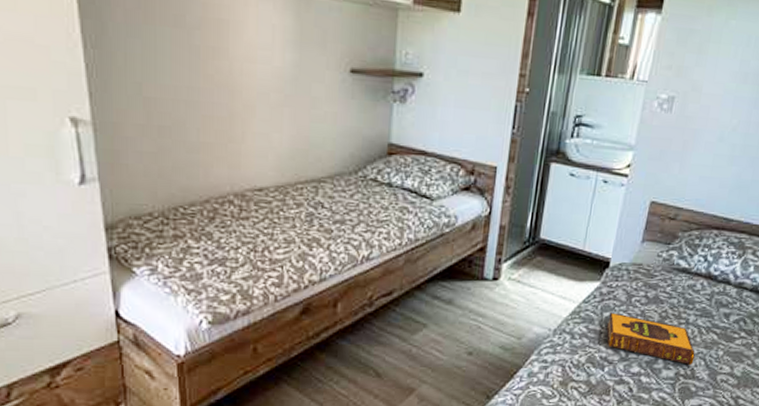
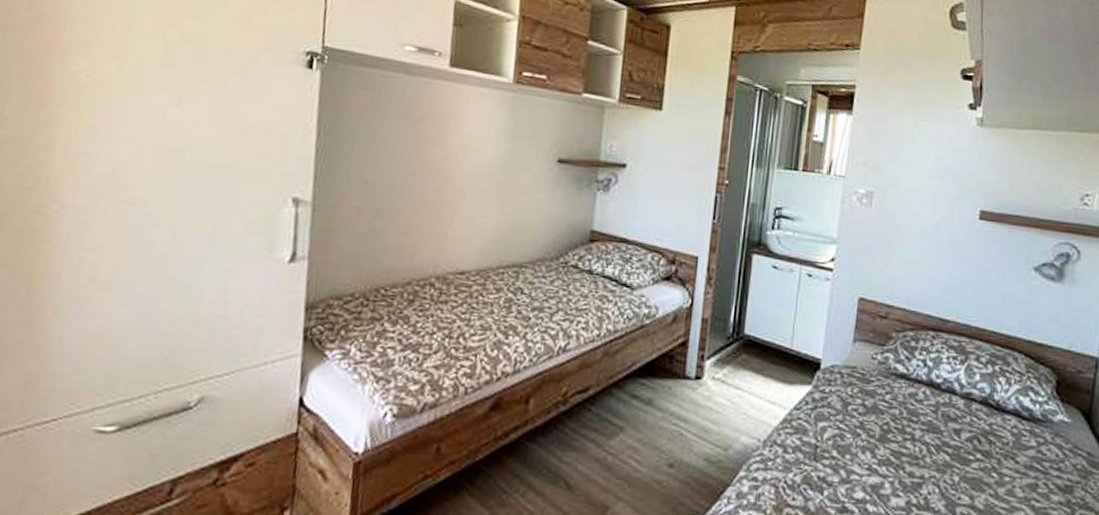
hardback book: present [606,312,695,366] -> none [821,422,926,494]

